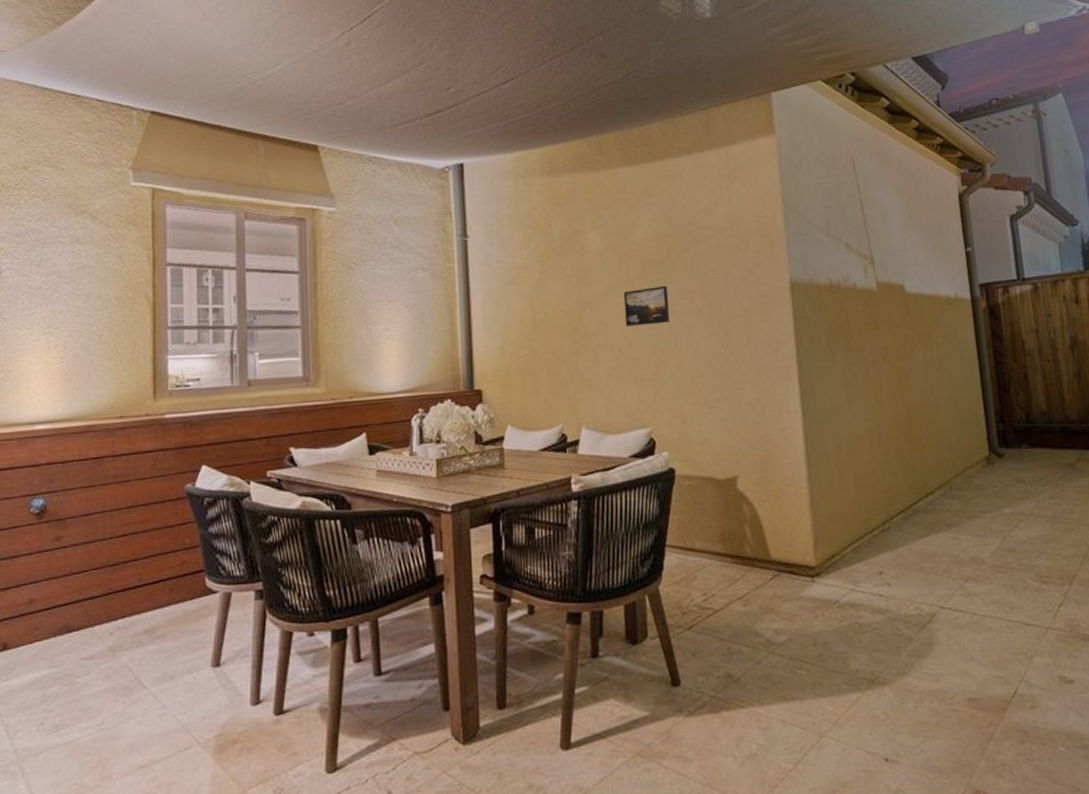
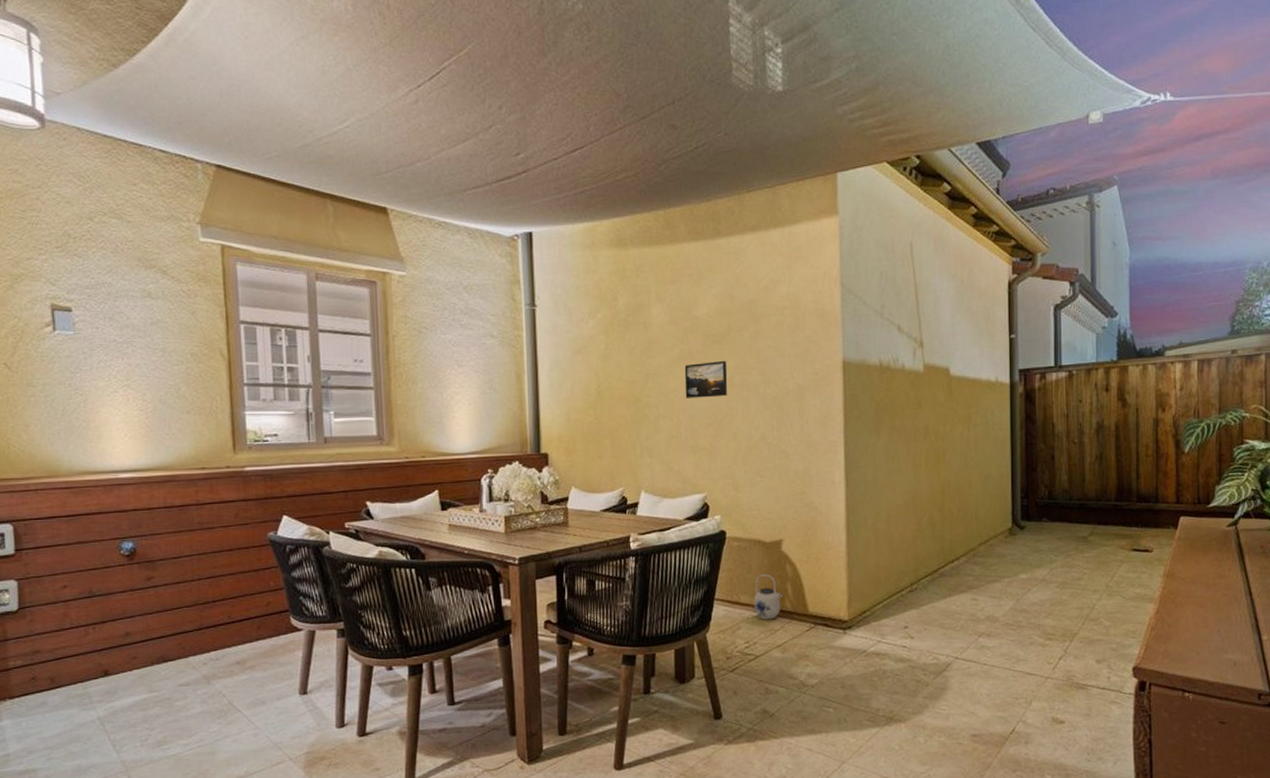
teapot: none [709,515,741,568] -> present [753,574,782,620]

